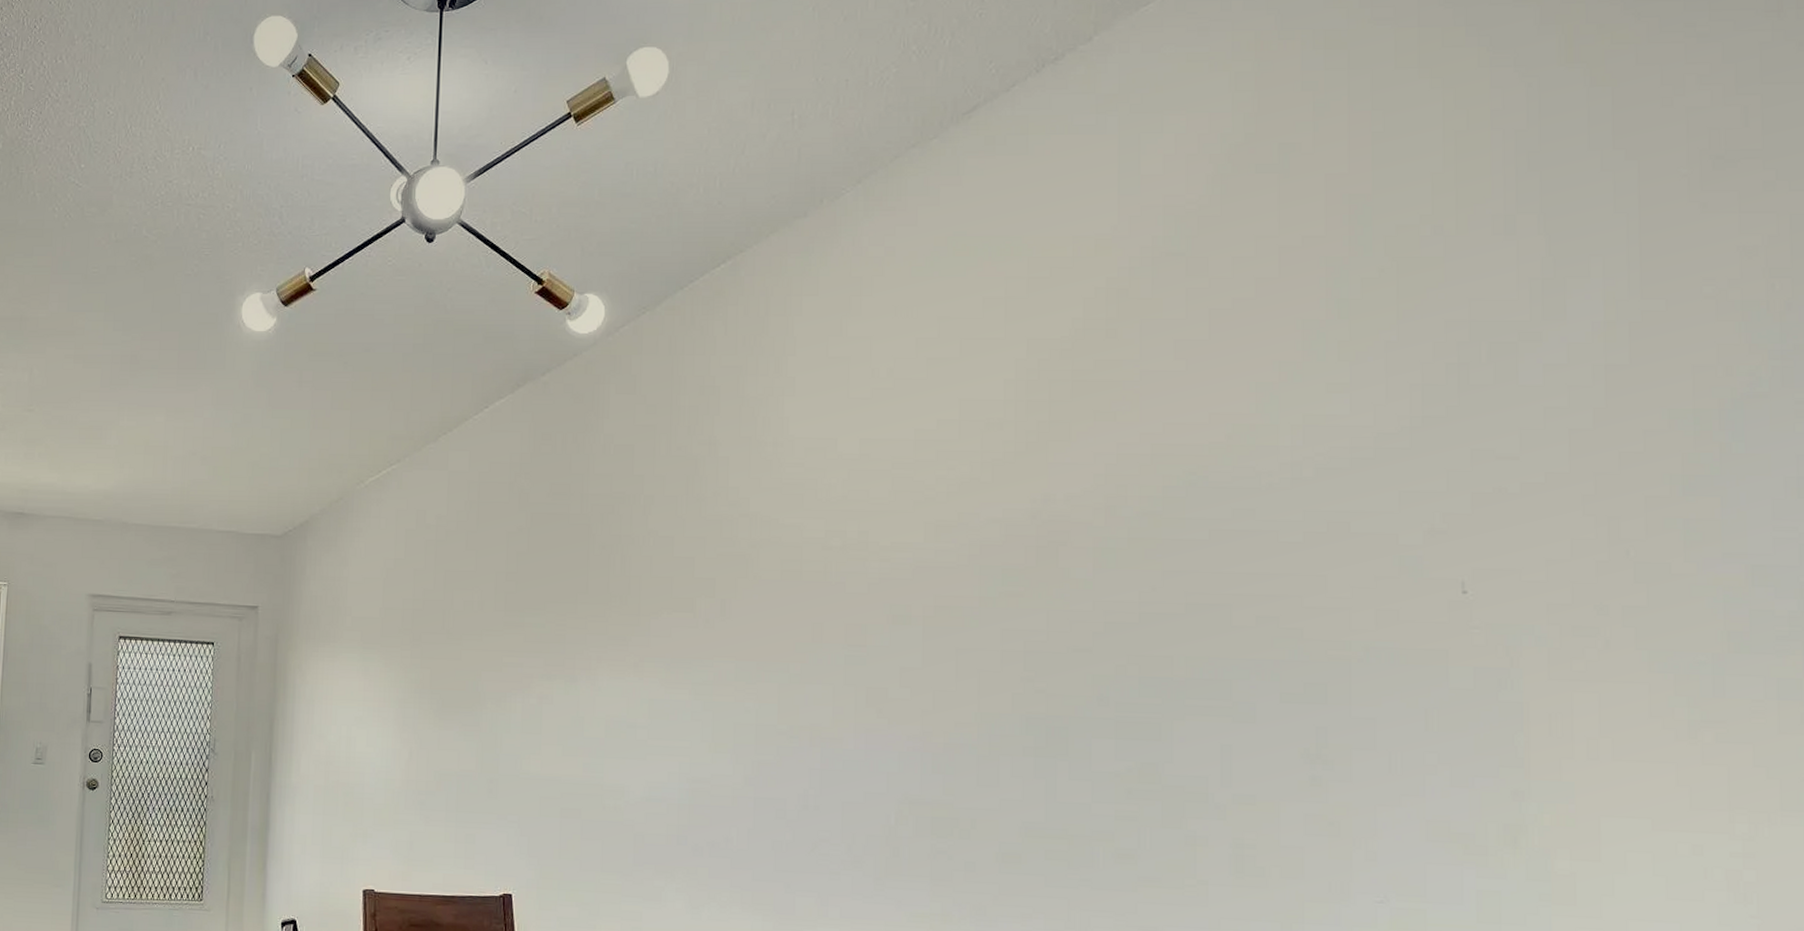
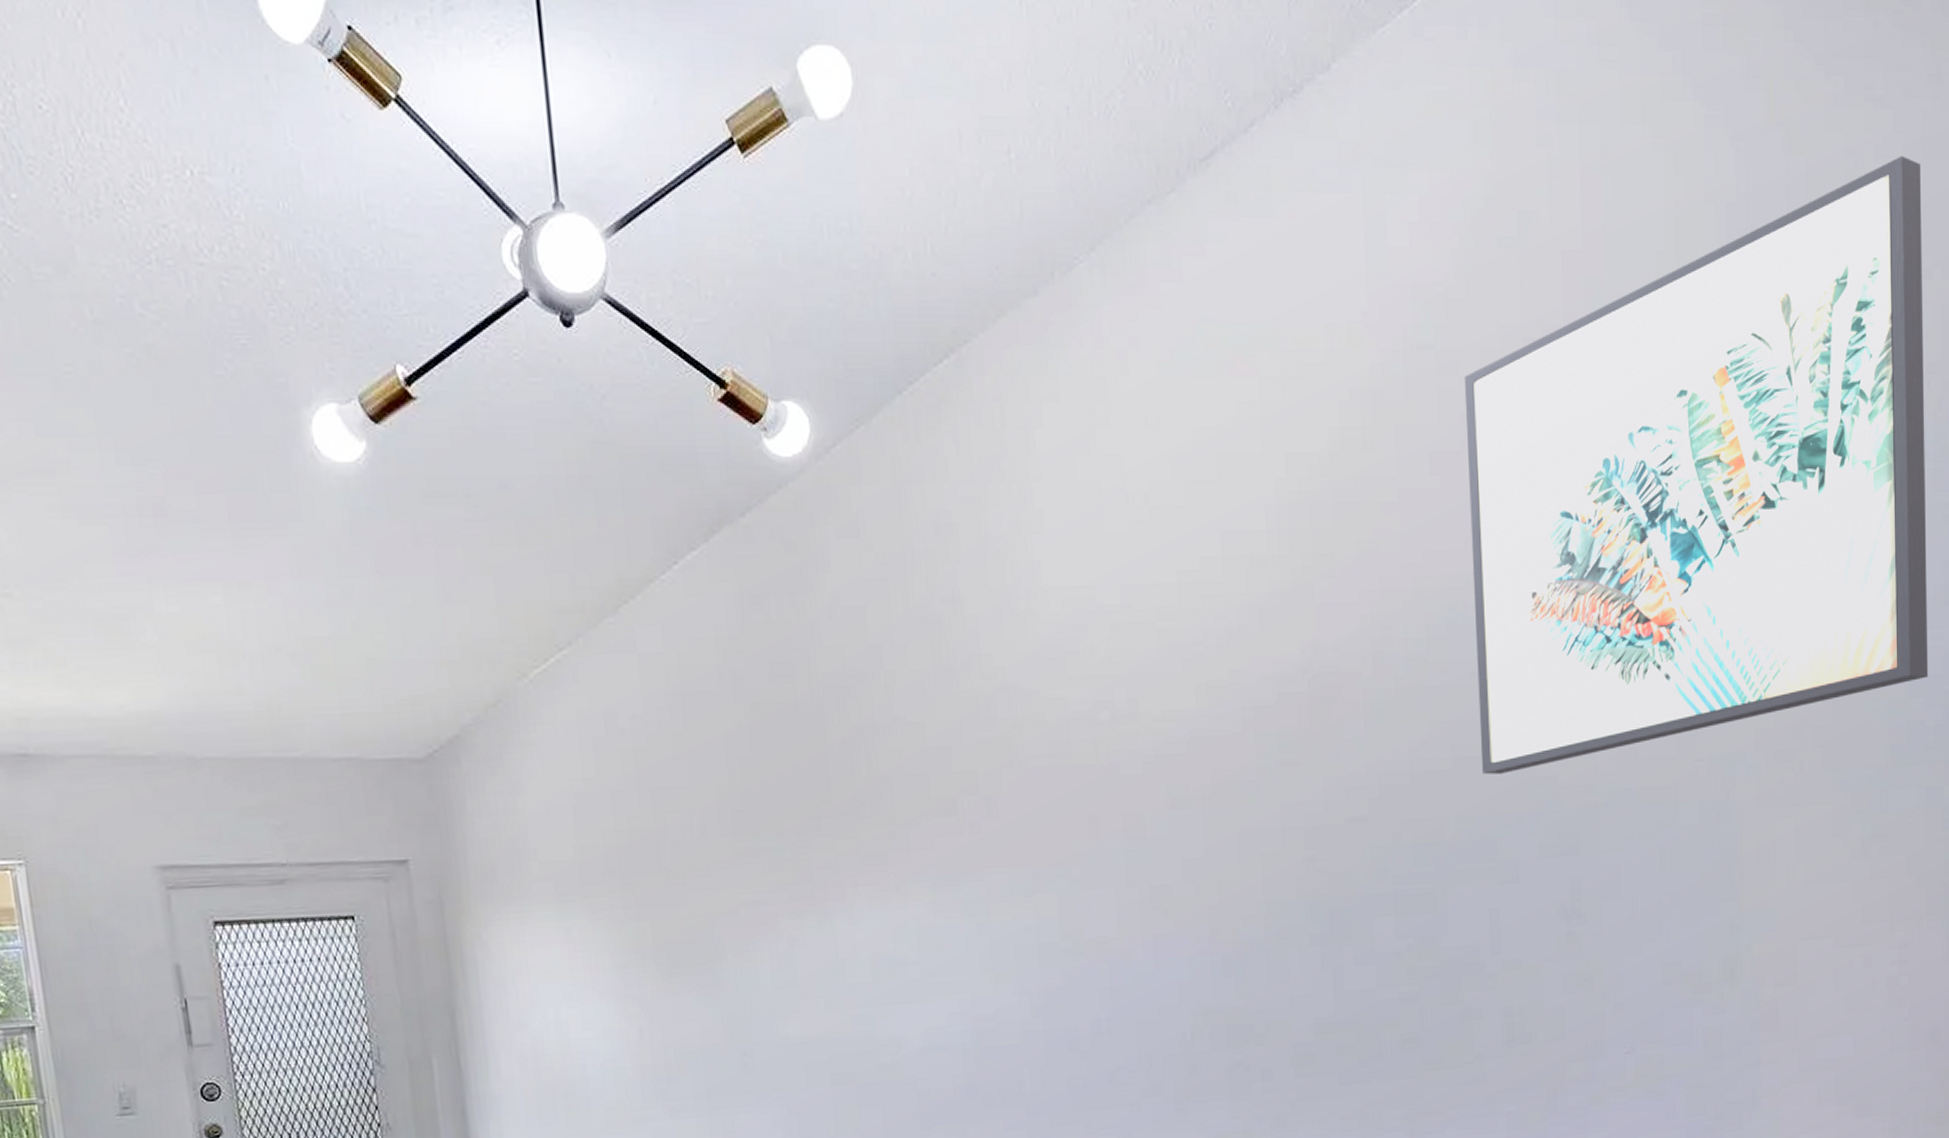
wall art: none [1215,82,1778,622] -> present [1464,155,1928,775]

